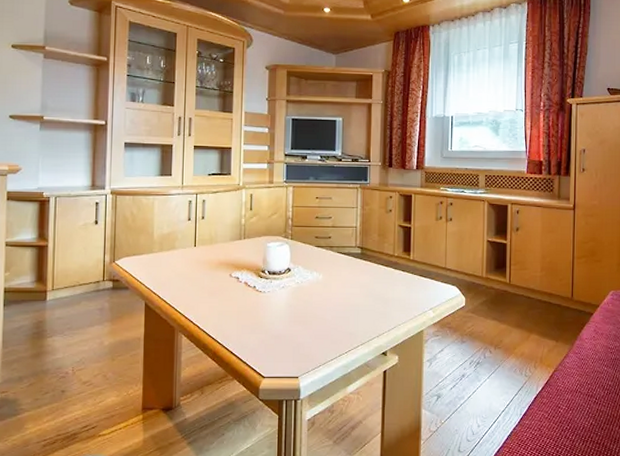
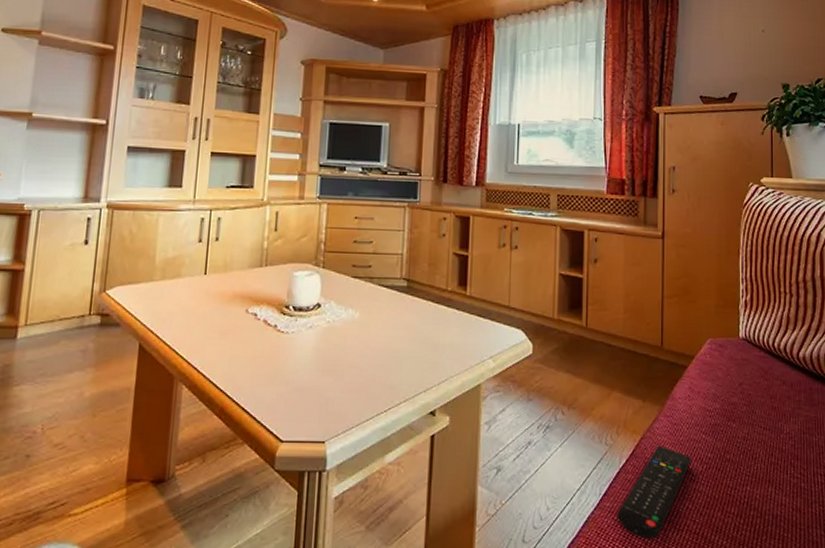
remote control: none [534,376,595,448] -> present [617,445,691,539]

